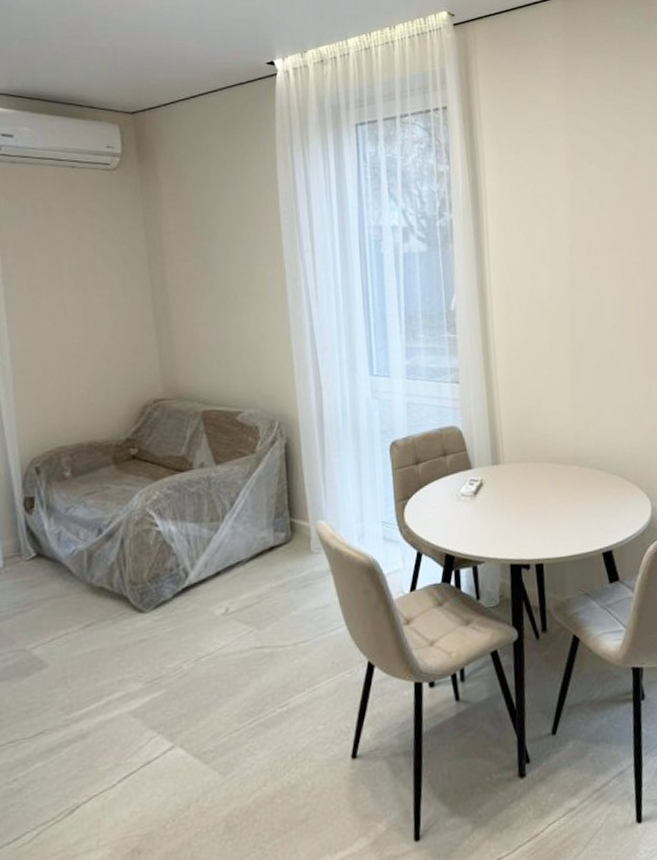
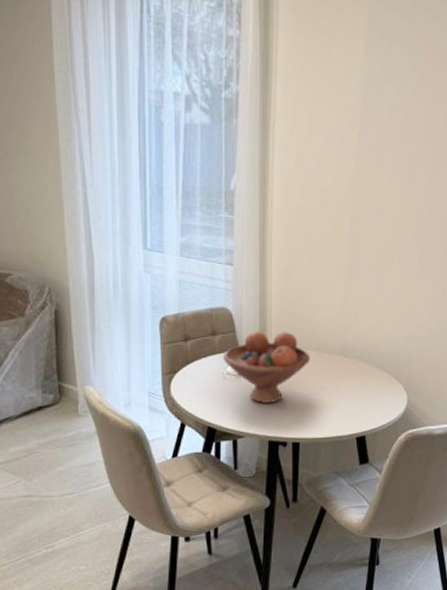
fruit bowl: none [456,446,545,524] -> present [223,331,310,403]

